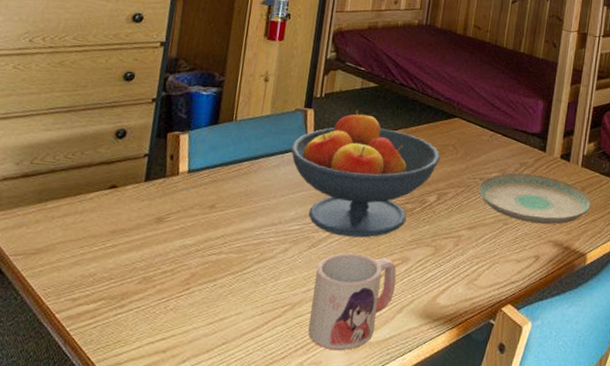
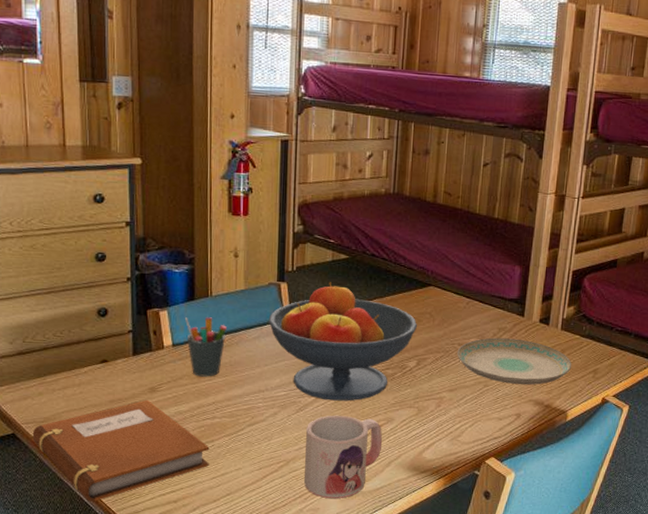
notebook: none [18,230,211,350] -> present [32,399,210,502]
pen holder: none [204,142,247,207] -> present [185,317,227,377]

